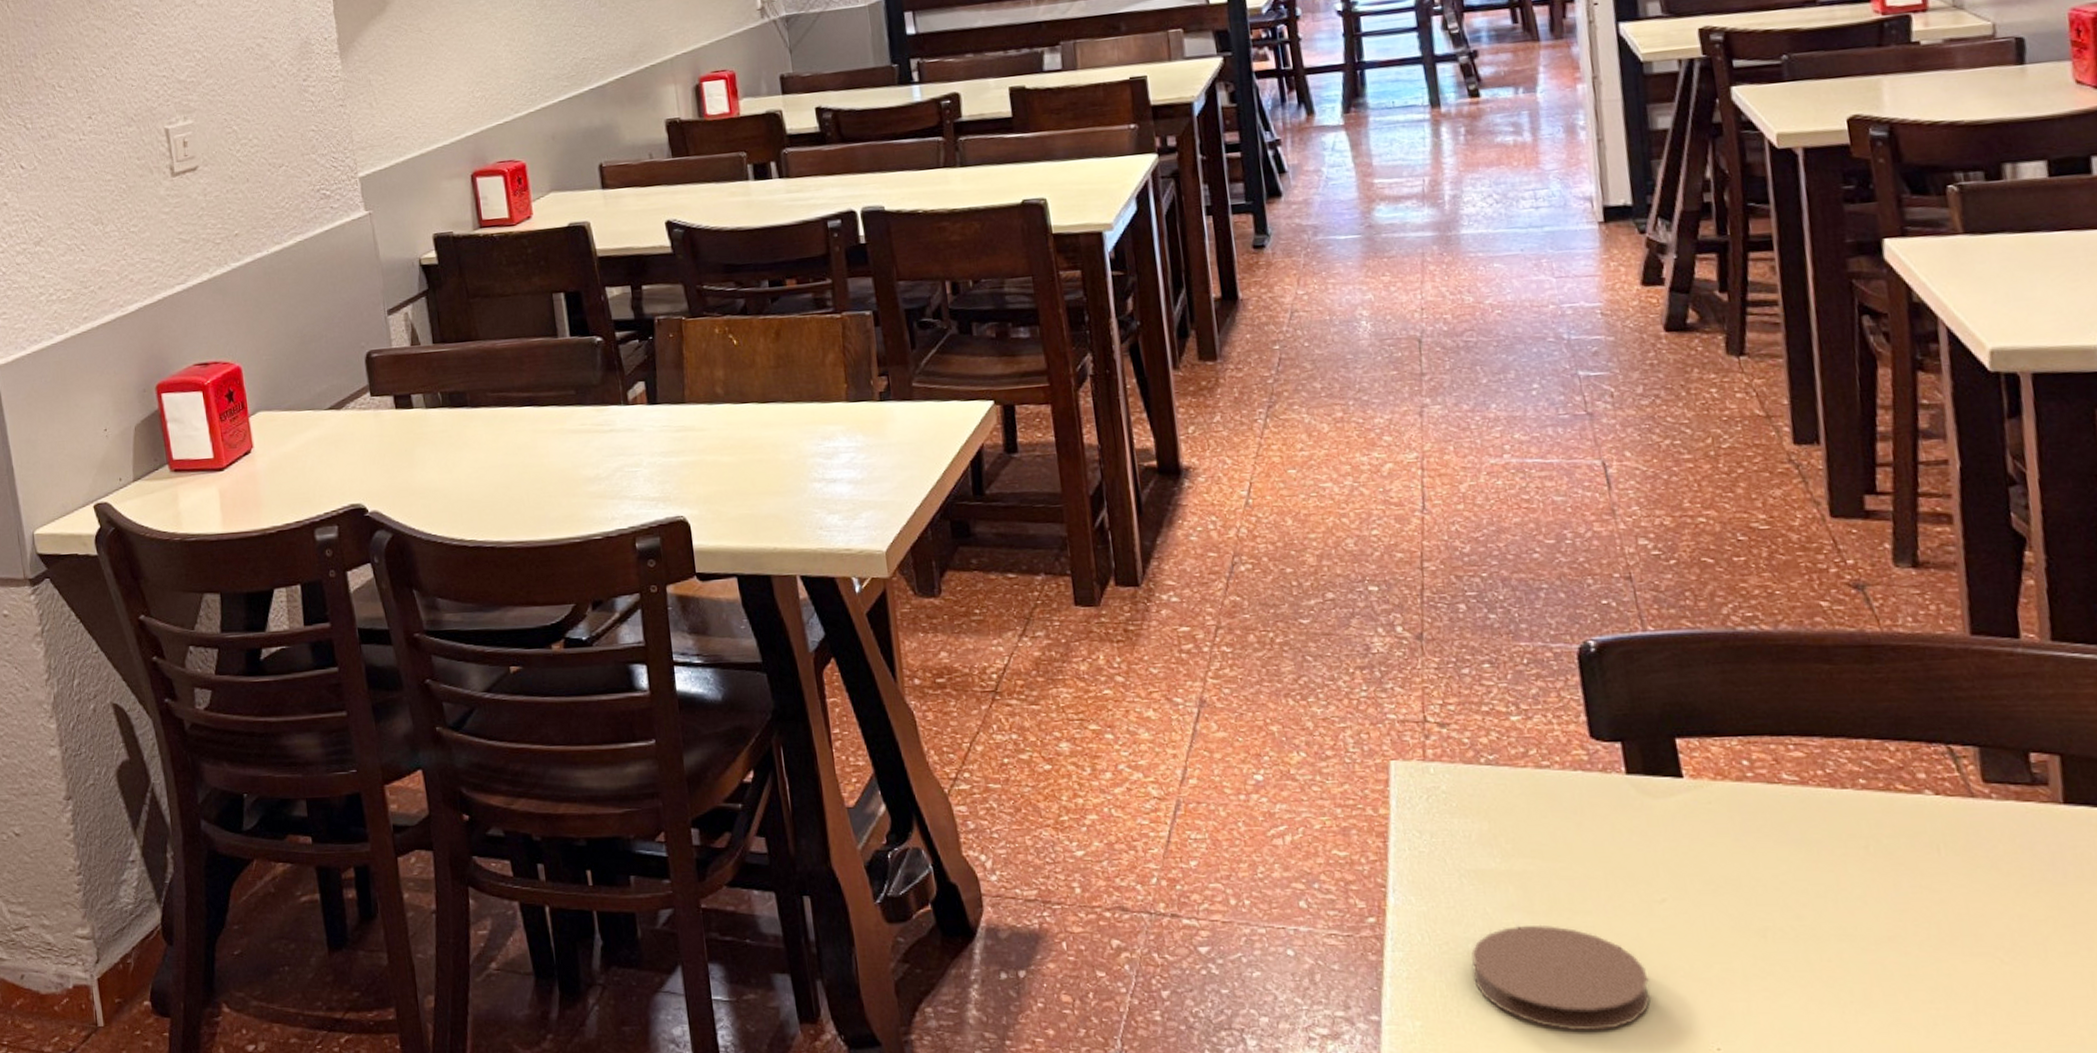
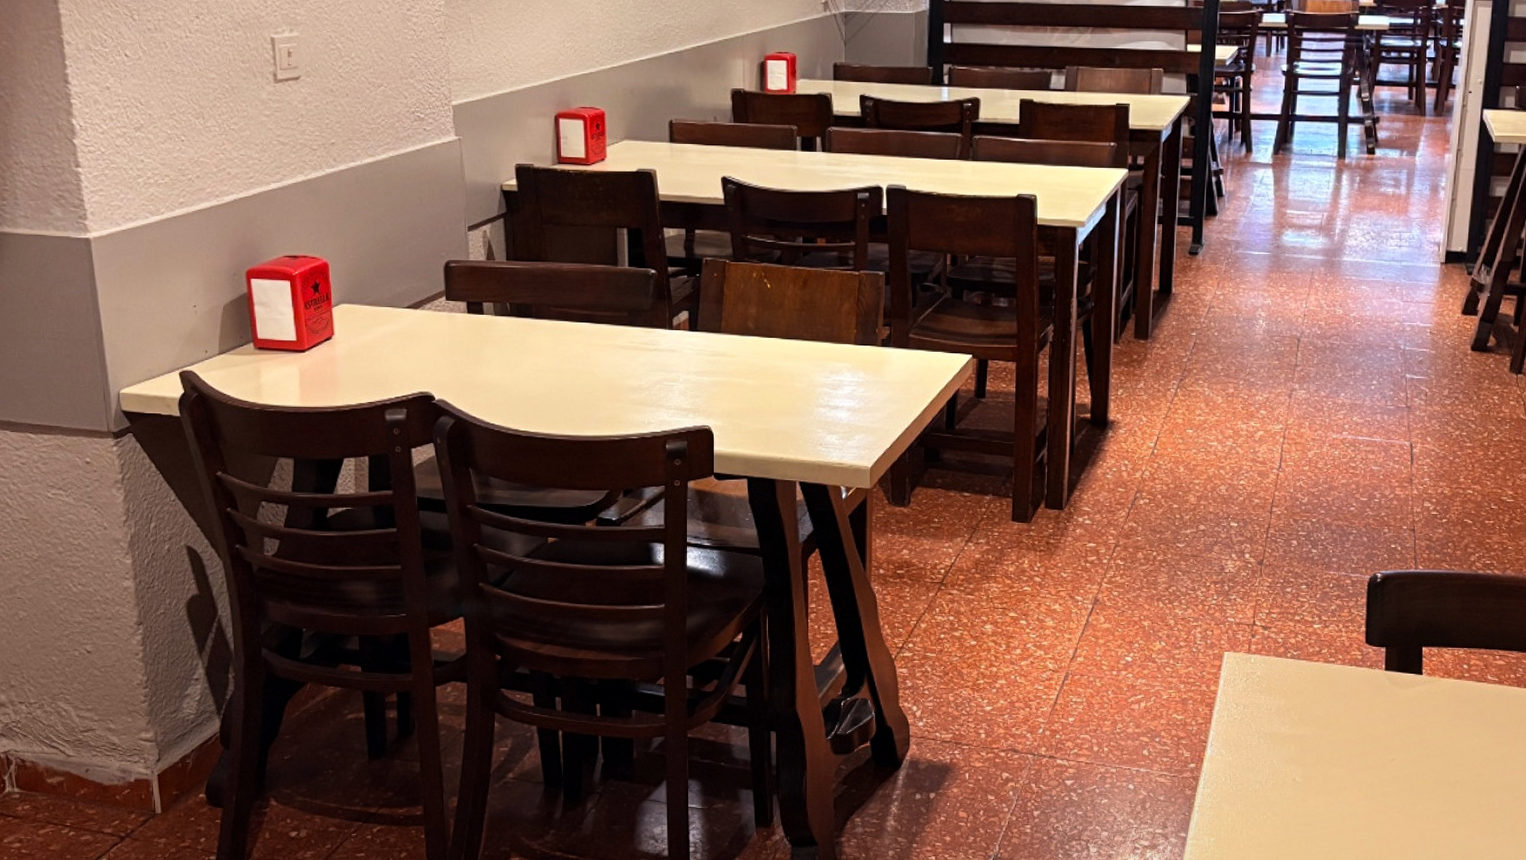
coaster: present [1471,924,1650,1031] -> none [1256,773,1373,848]

